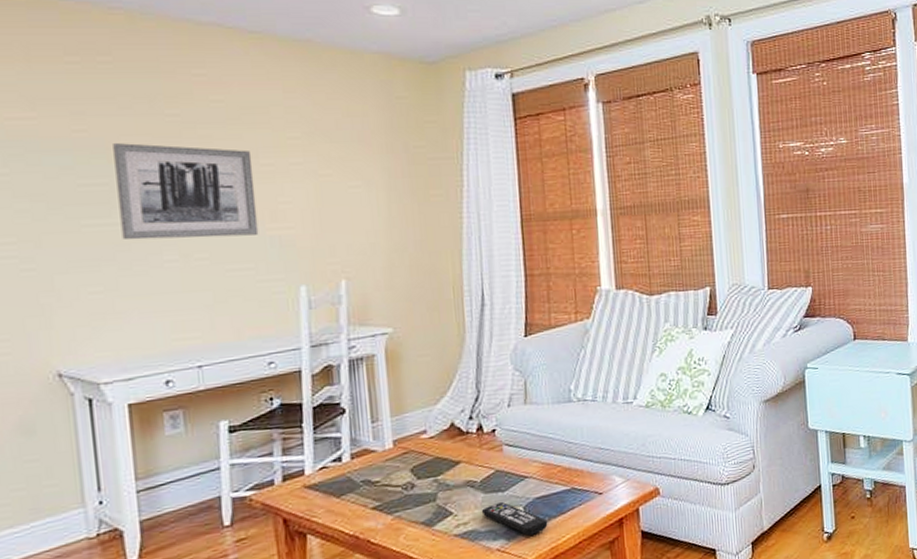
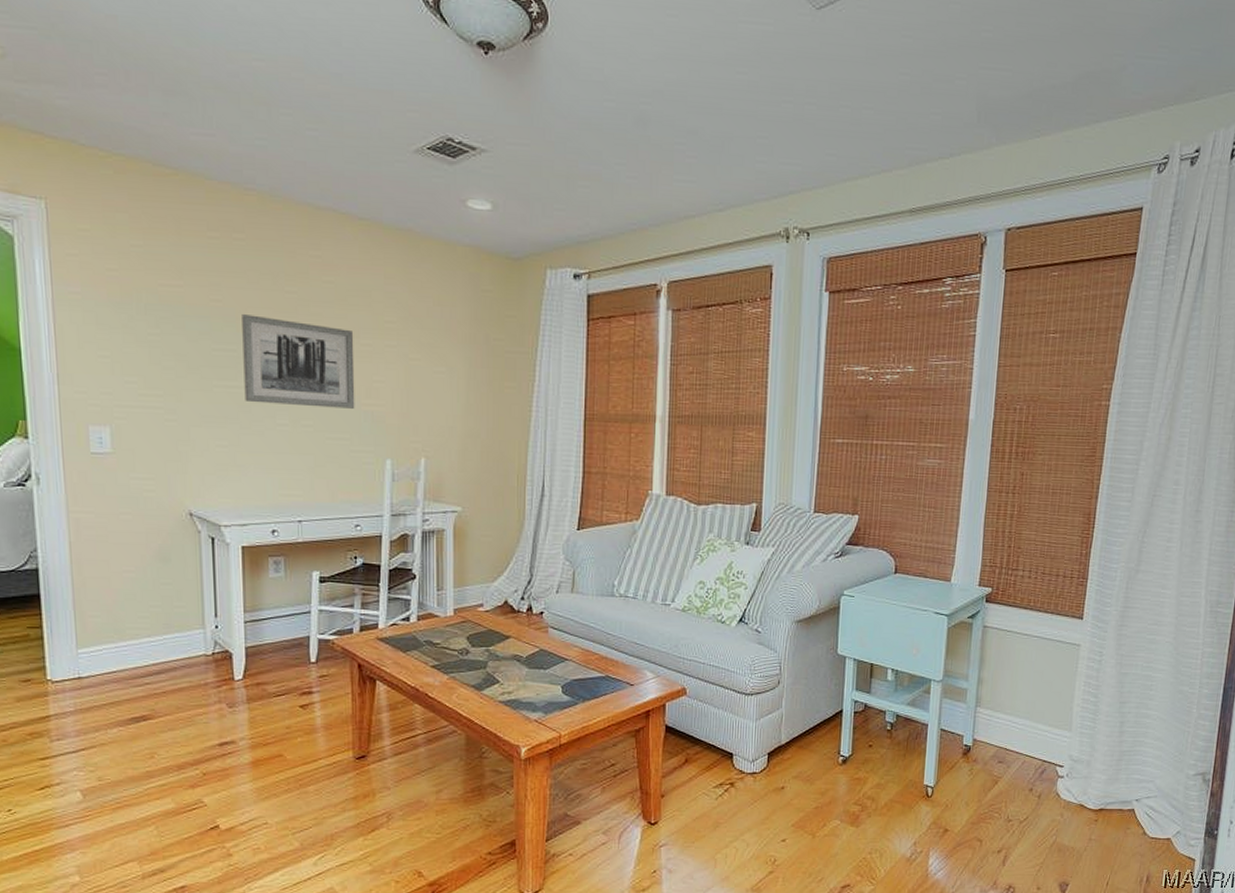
remote control: present [481,501,548,536] -> none [524,678,582,712]

